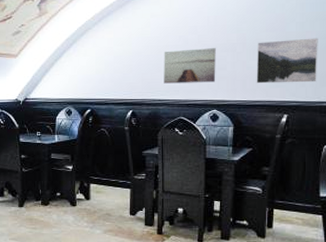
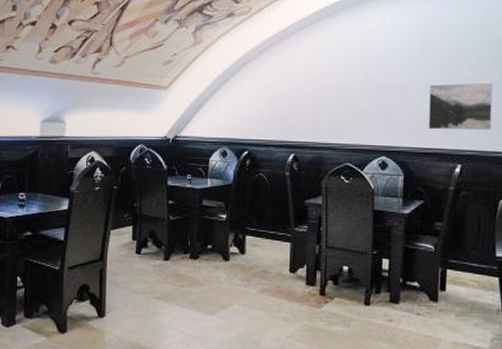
wall art: present [163,48,216,84] -> none [329,88,385,126]

